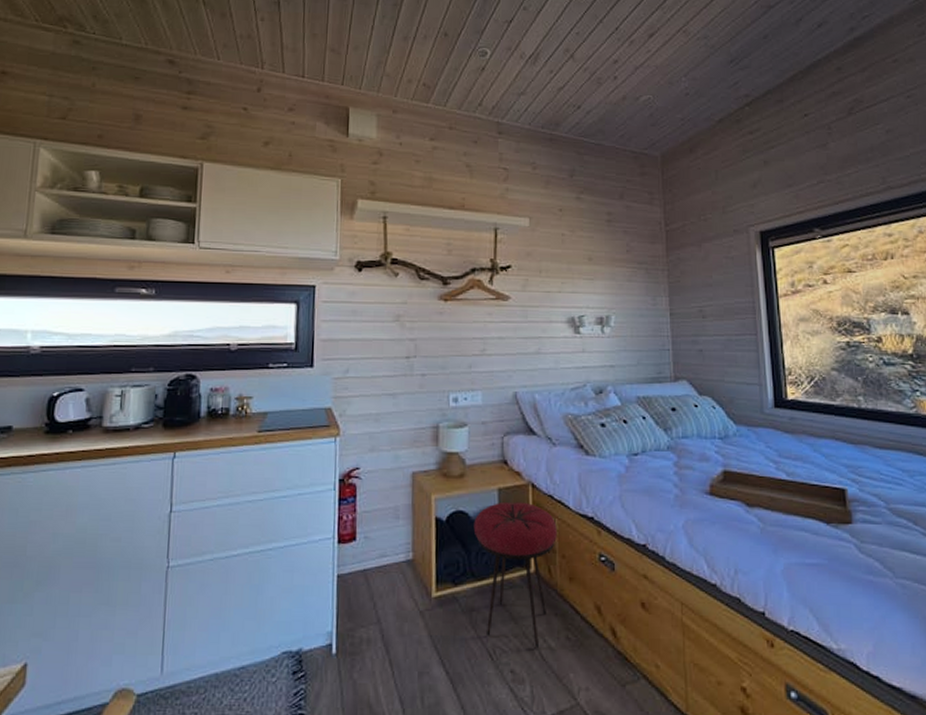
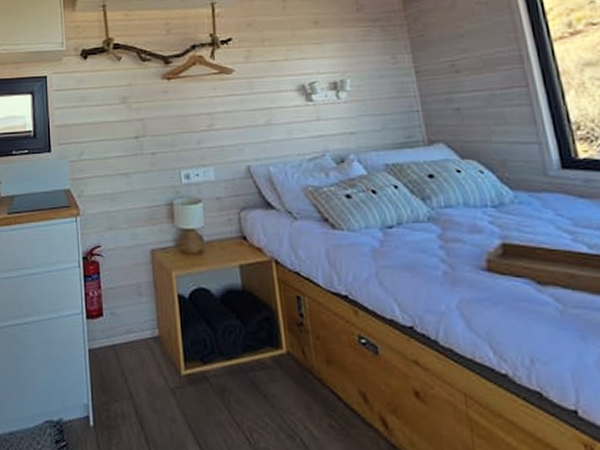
stool: present [473,501,557,649] -> none [217,278,308,435]

